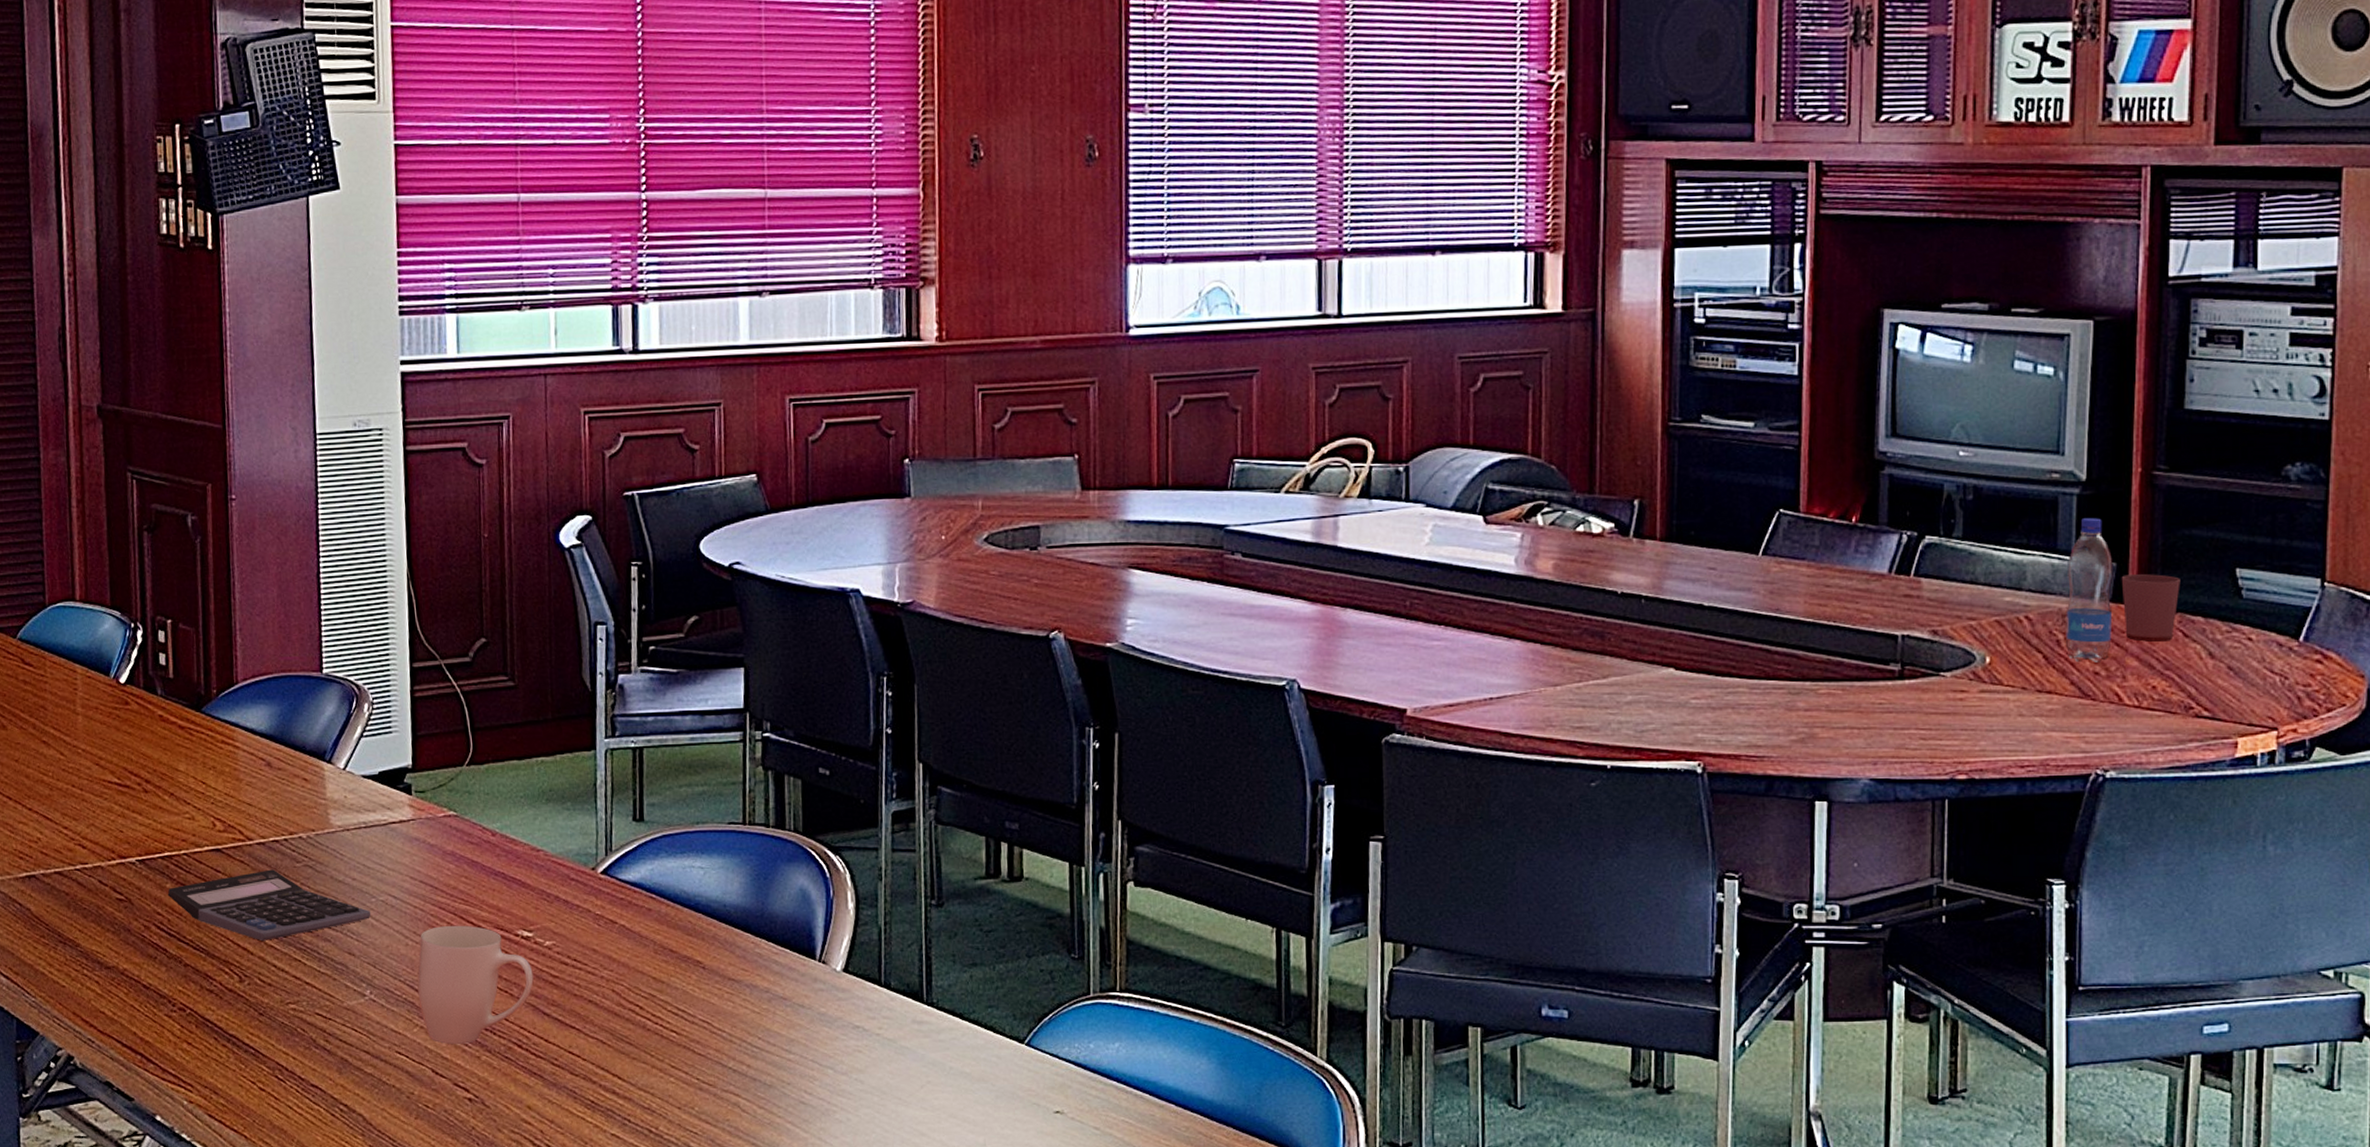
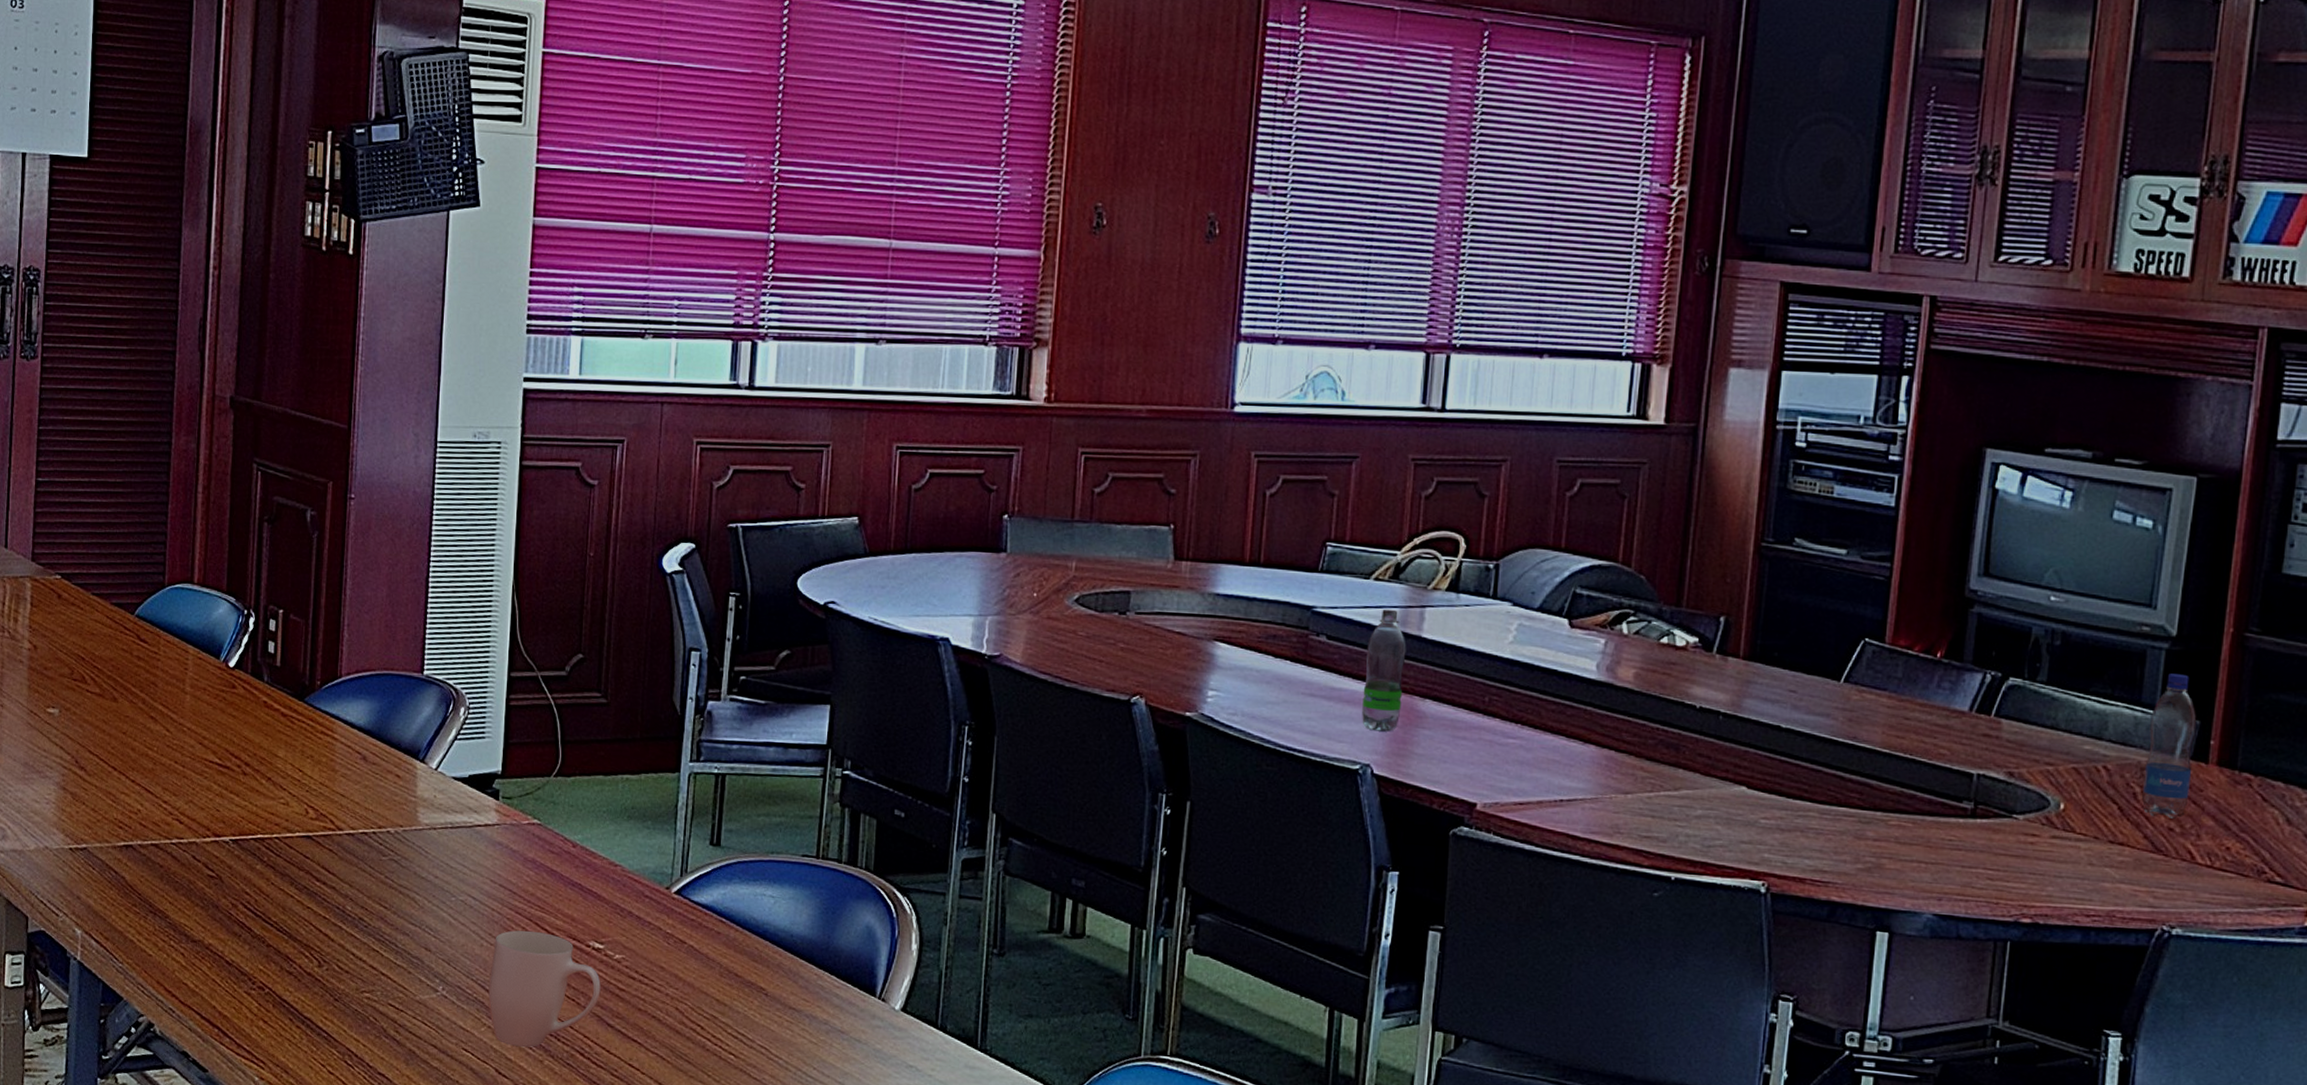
calculator: present [167,869,371,941] -> none [257,860,450,929]
bottle: none [1283,521,1323,645] -> present [1362,609,1406,732]
dixie cup: present [2121,574,2180,643] -> none [2203,734,2264,805]

